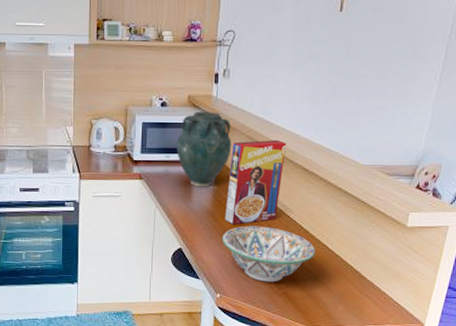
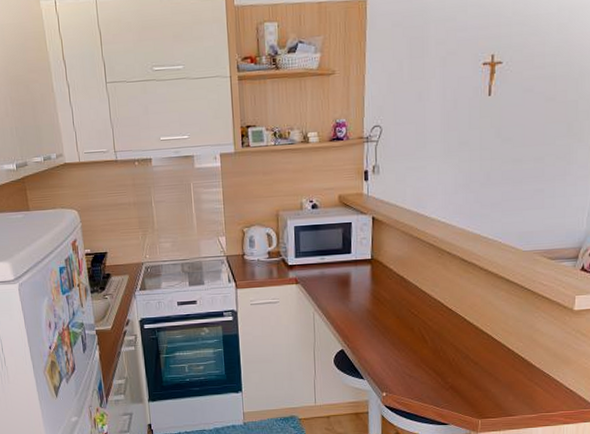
vase: present [176,112,232,187] -> none [330,210,387,287]
decorative bowl: present [222,226,316,282] -> none [383,321,481,377]
cereal box: present [225,139,286,225] -> none [385,232,442,323]

